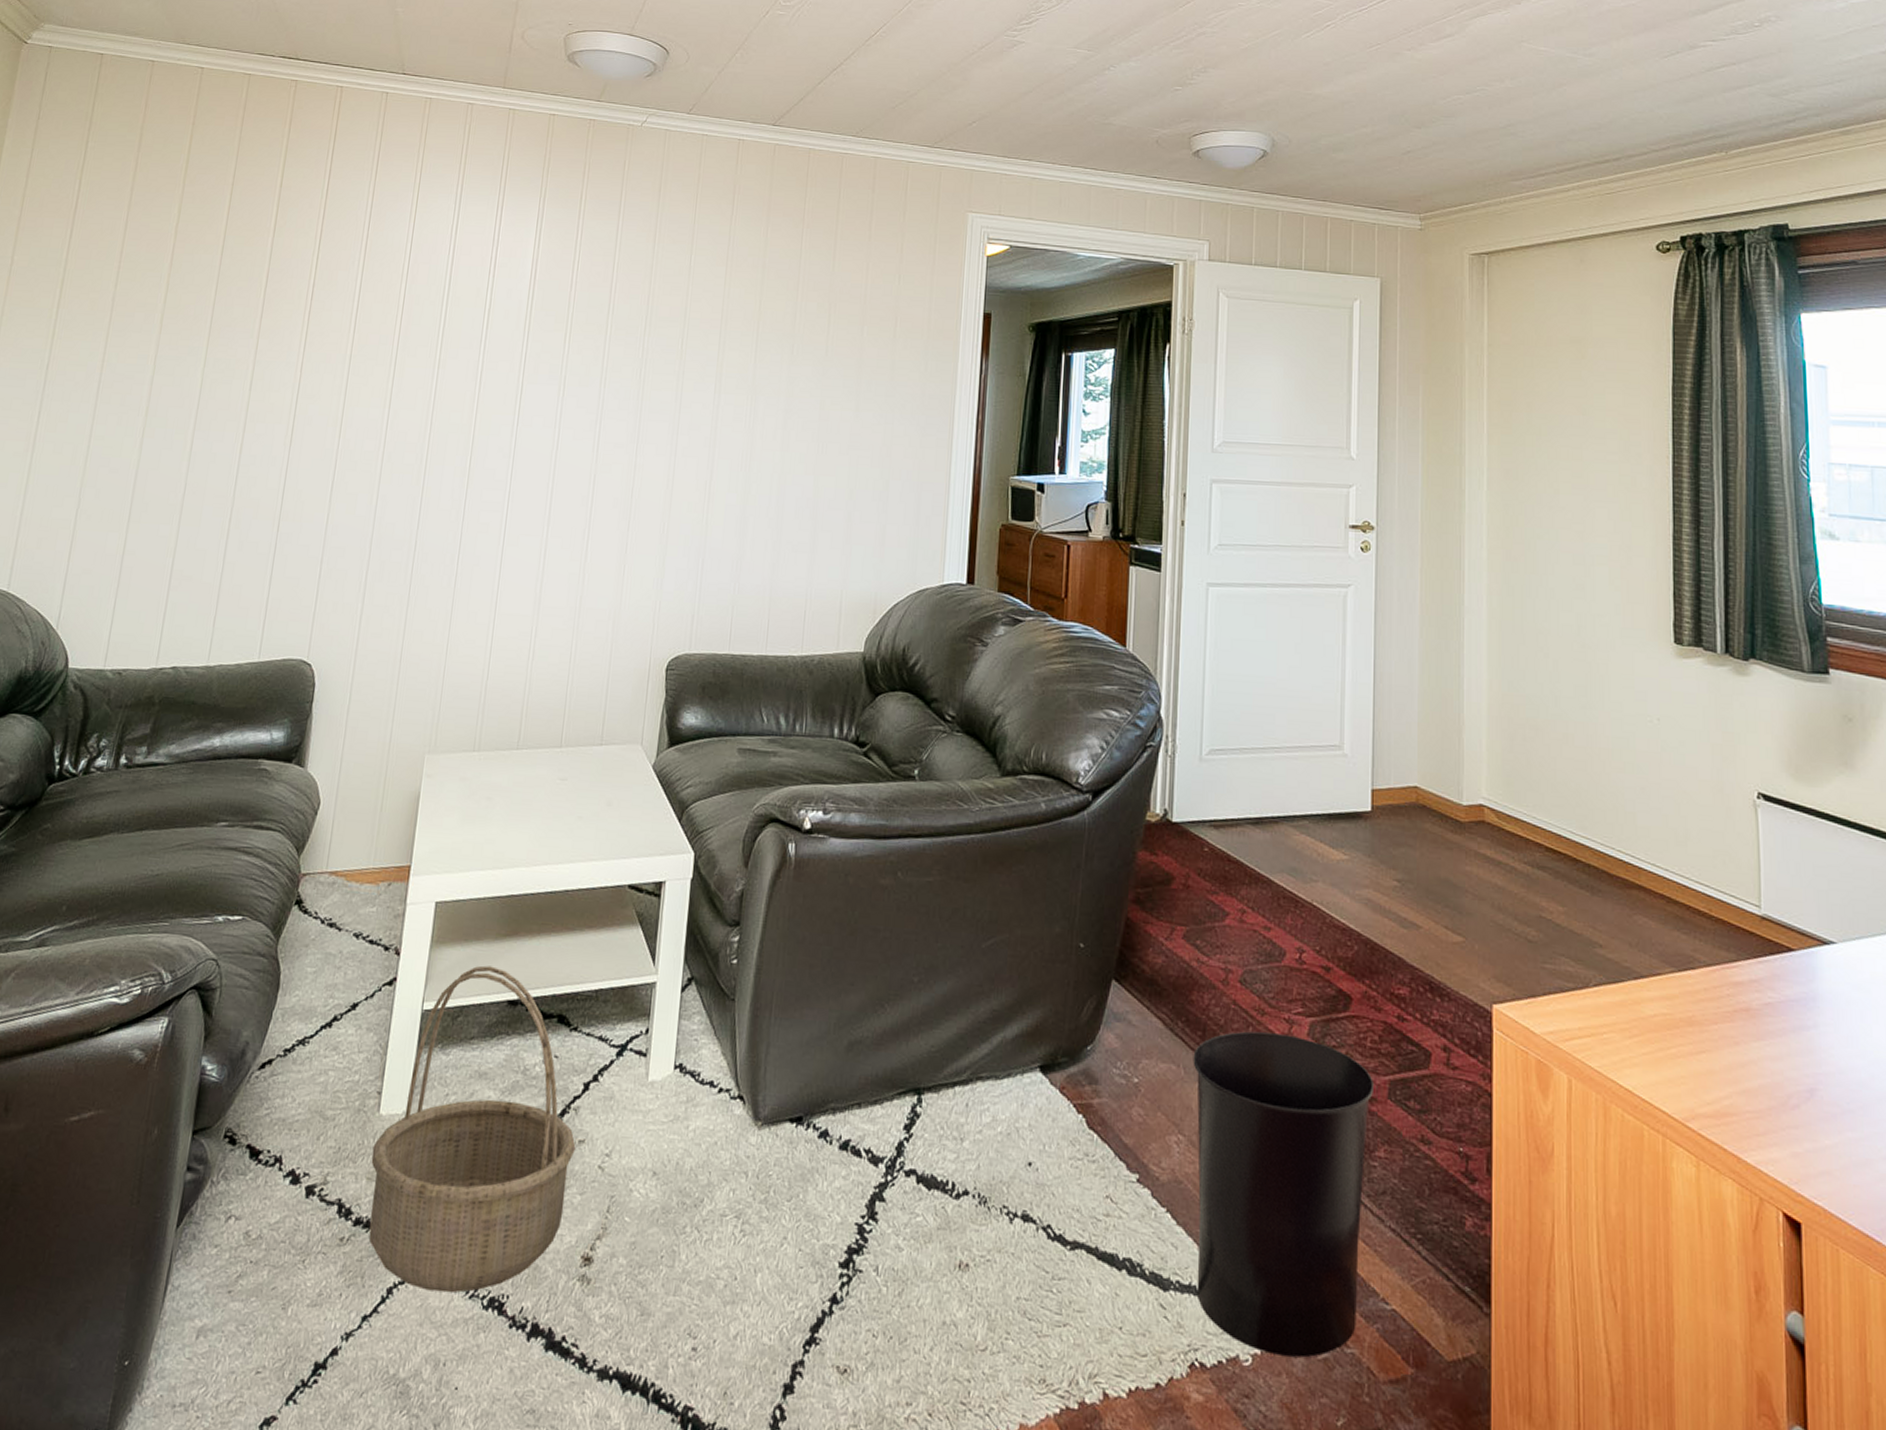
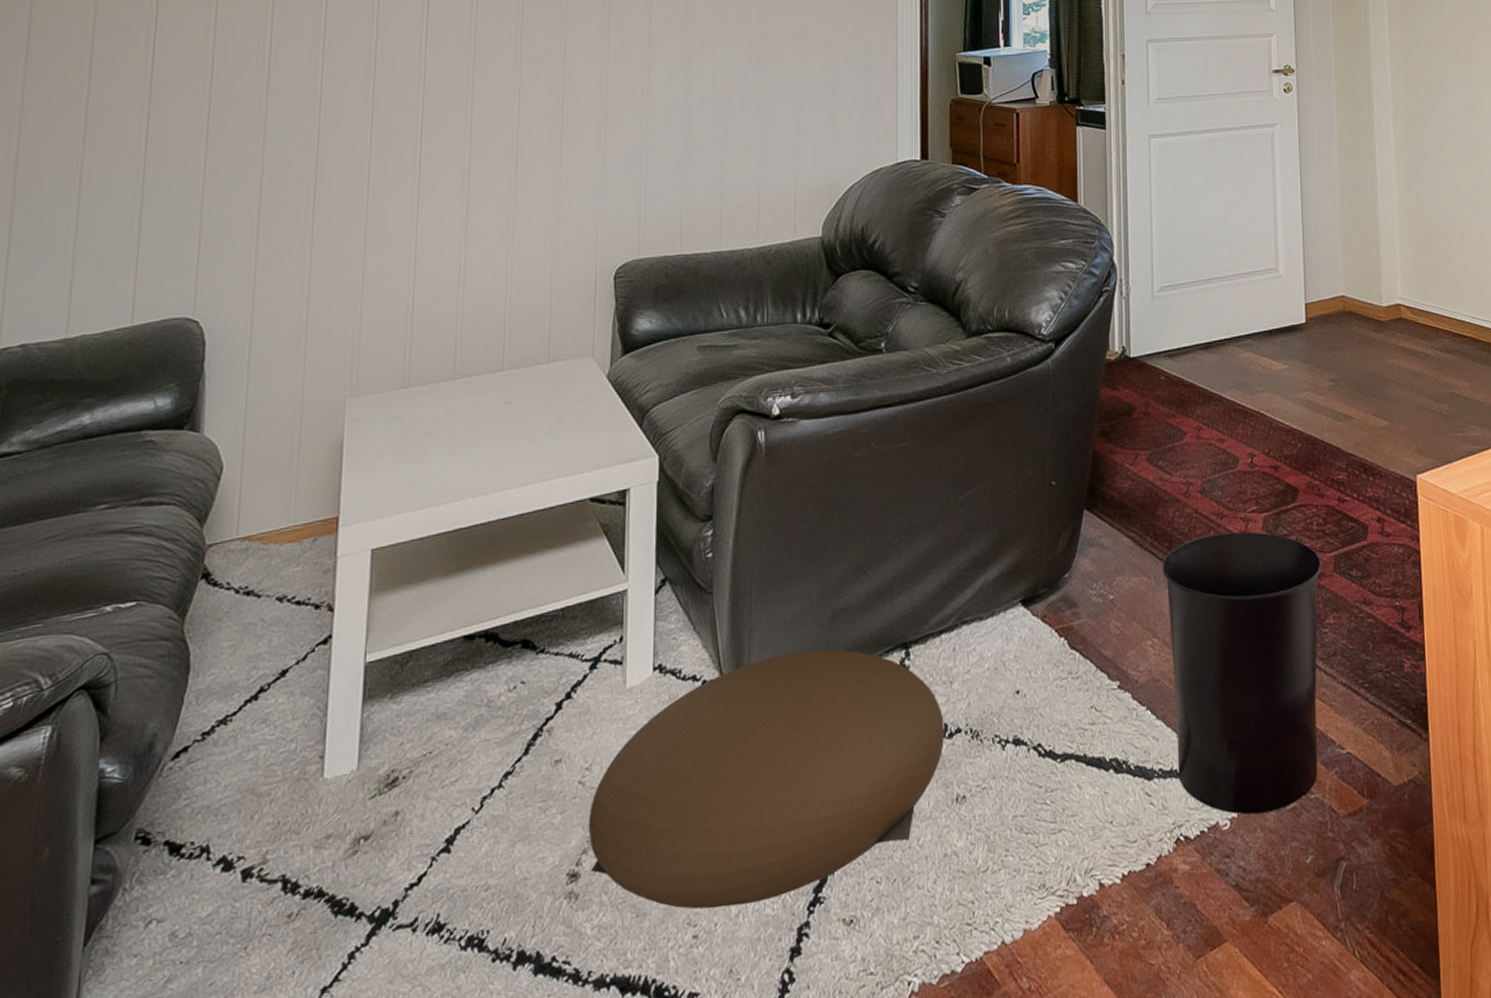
basket: present [369,965,576,1293] -> none [318,604,552,946]
pouf: none [603,1076,952,1328] -> present [588,649,944,909]

